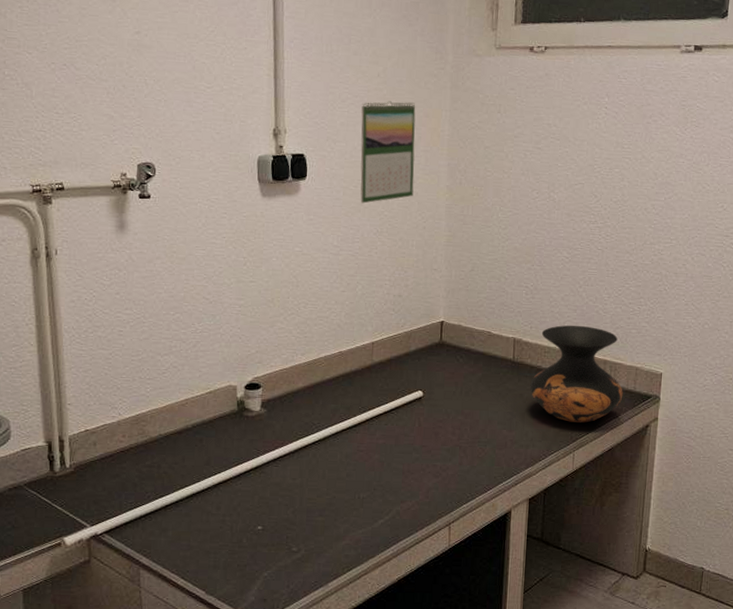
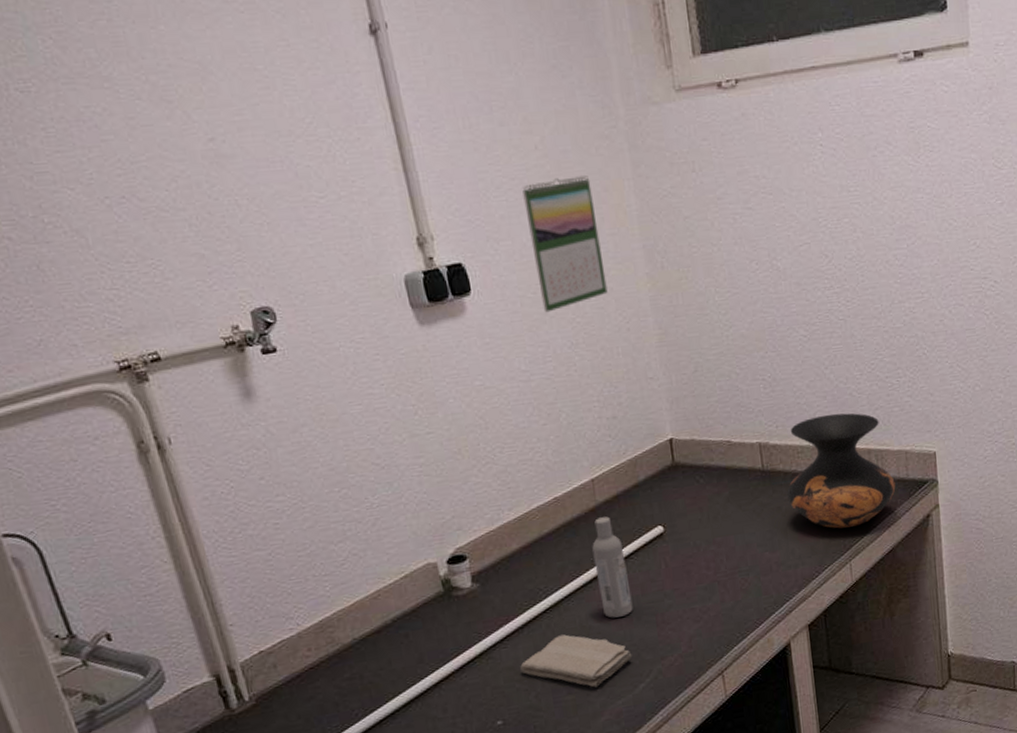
washcloth: none [285,465,378,515] -> present [520,634,632,688]
bottle: none [361,375,387,460] -> present [592,516,633,619]

